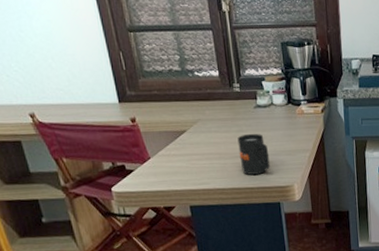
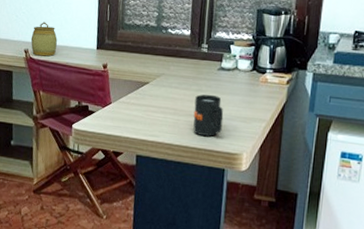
jar: none [33,79,71,119] -> present [30,22,57,57]

